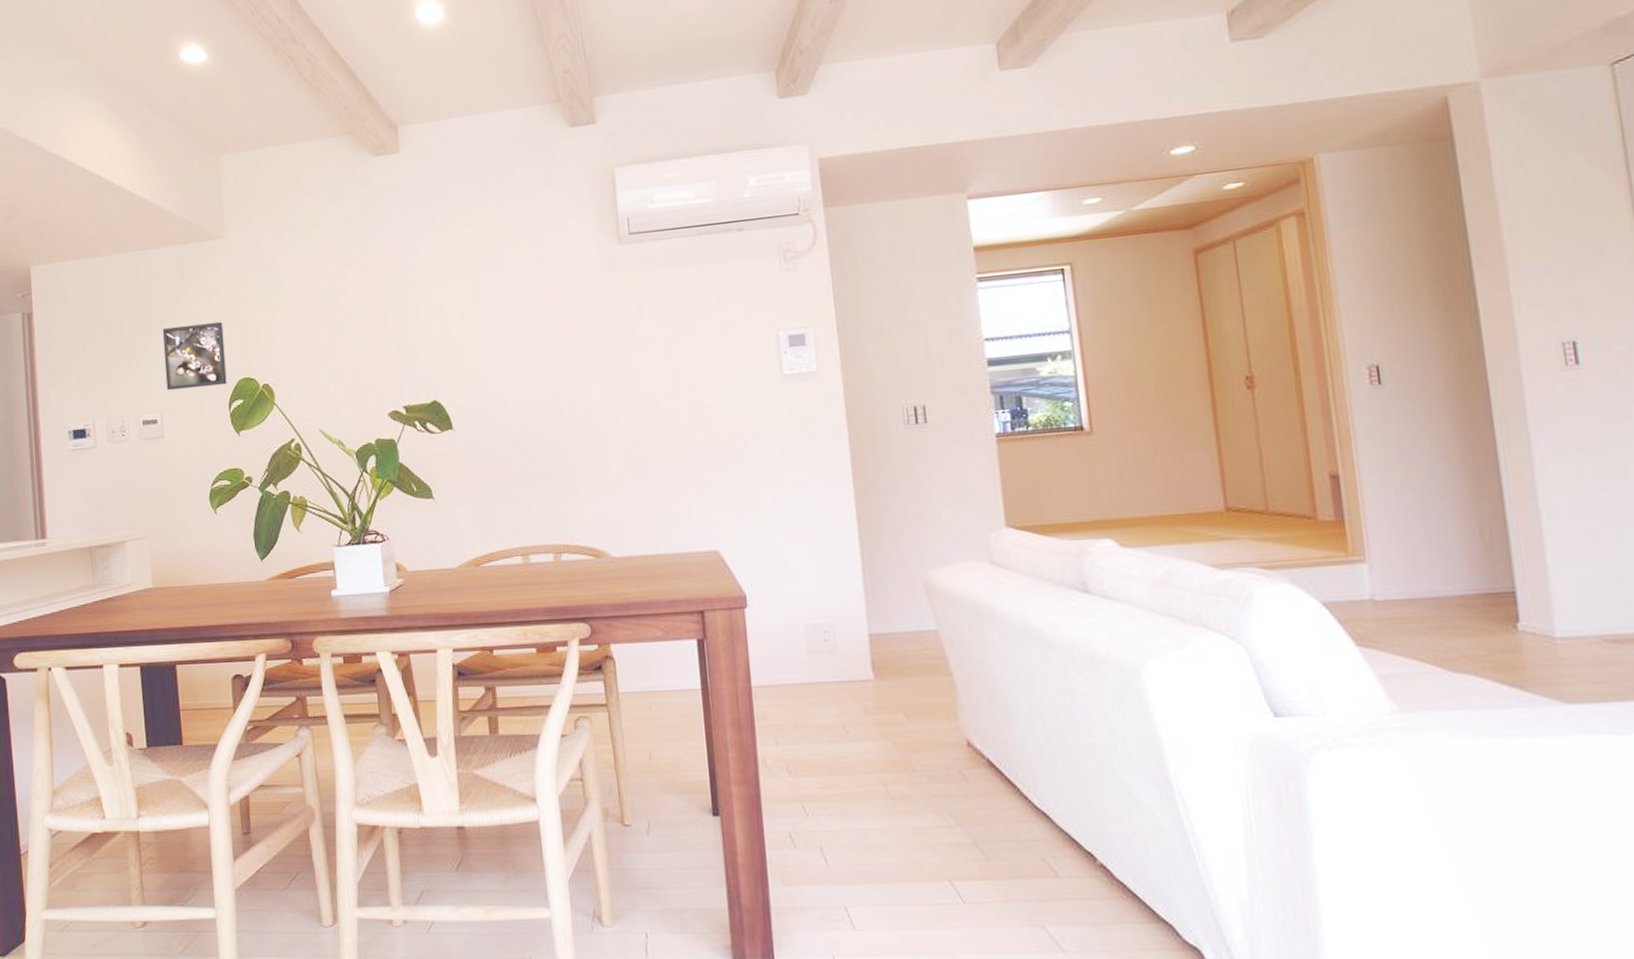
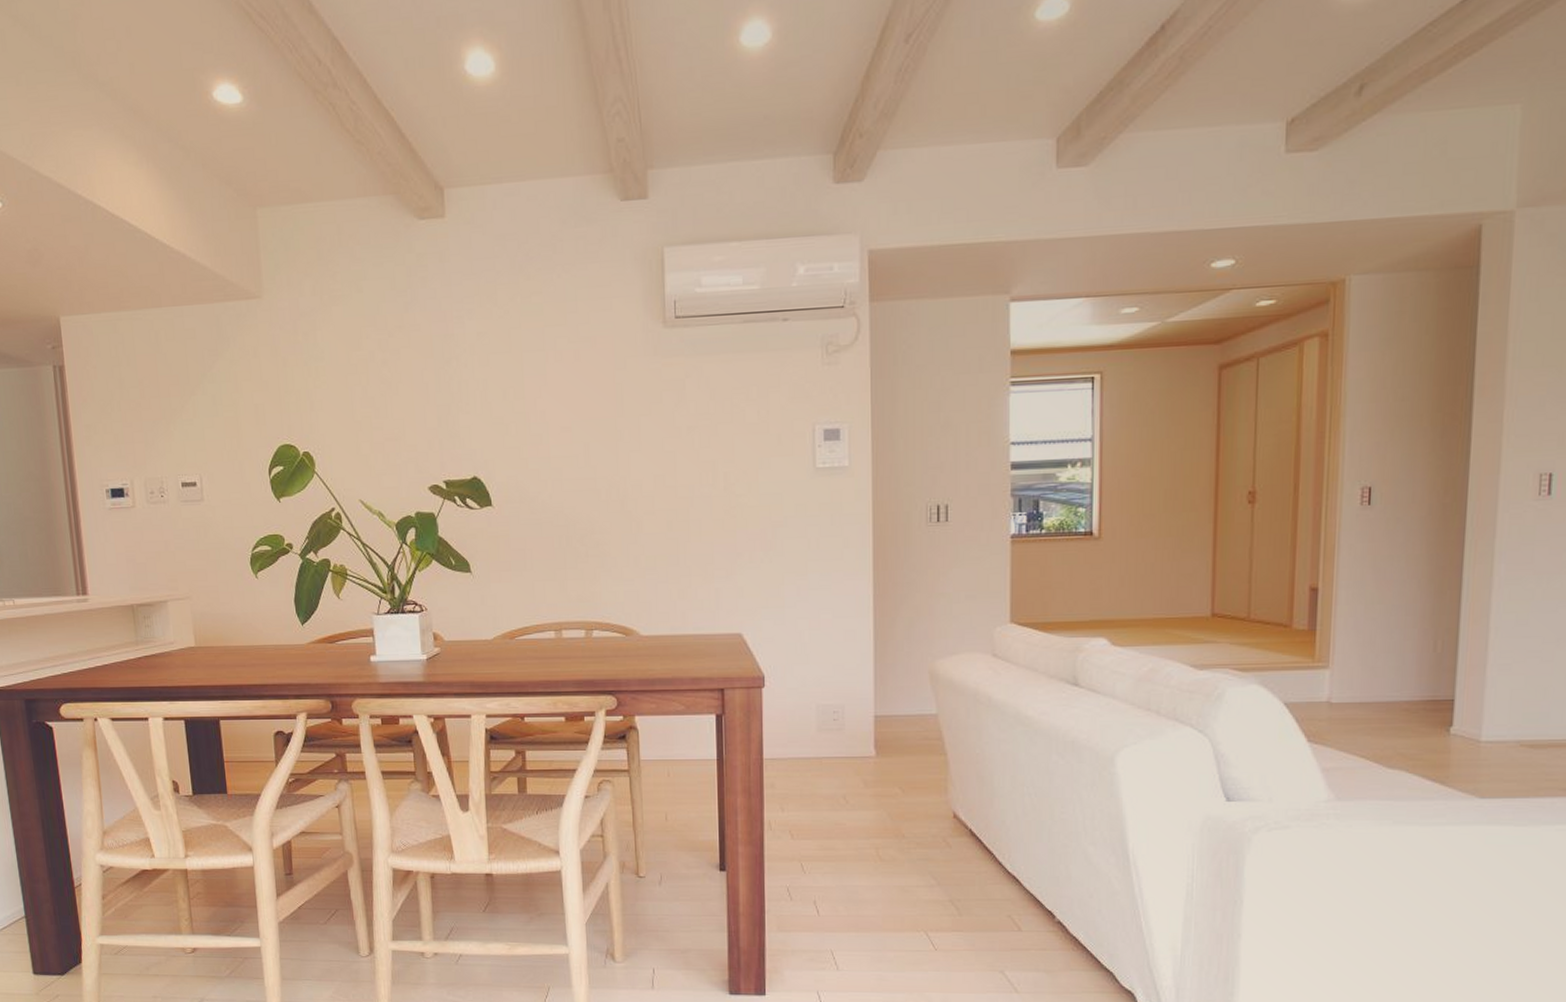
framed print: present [162,321,227,391] -> none [199,385,267,454]

